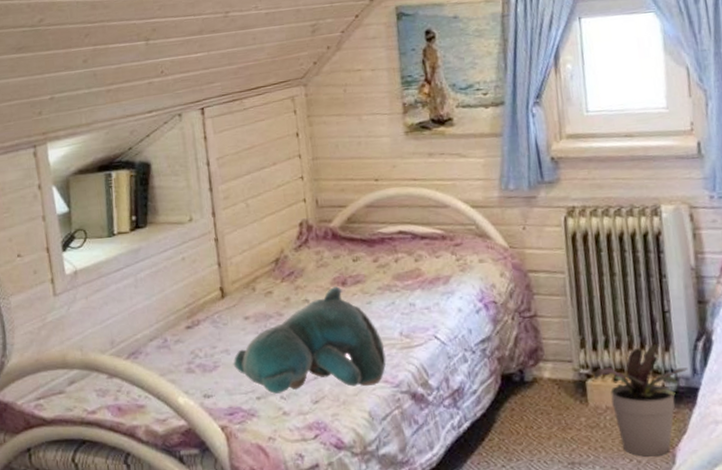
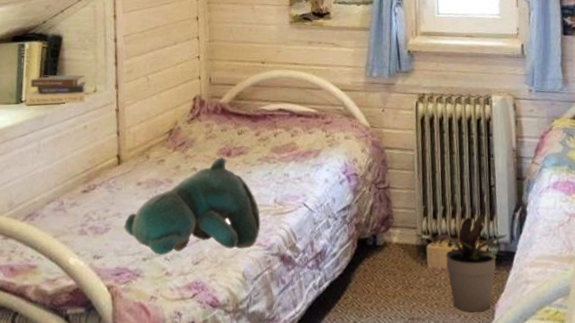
books: none [117,203,181,239] -> present [25,74,86,106]

